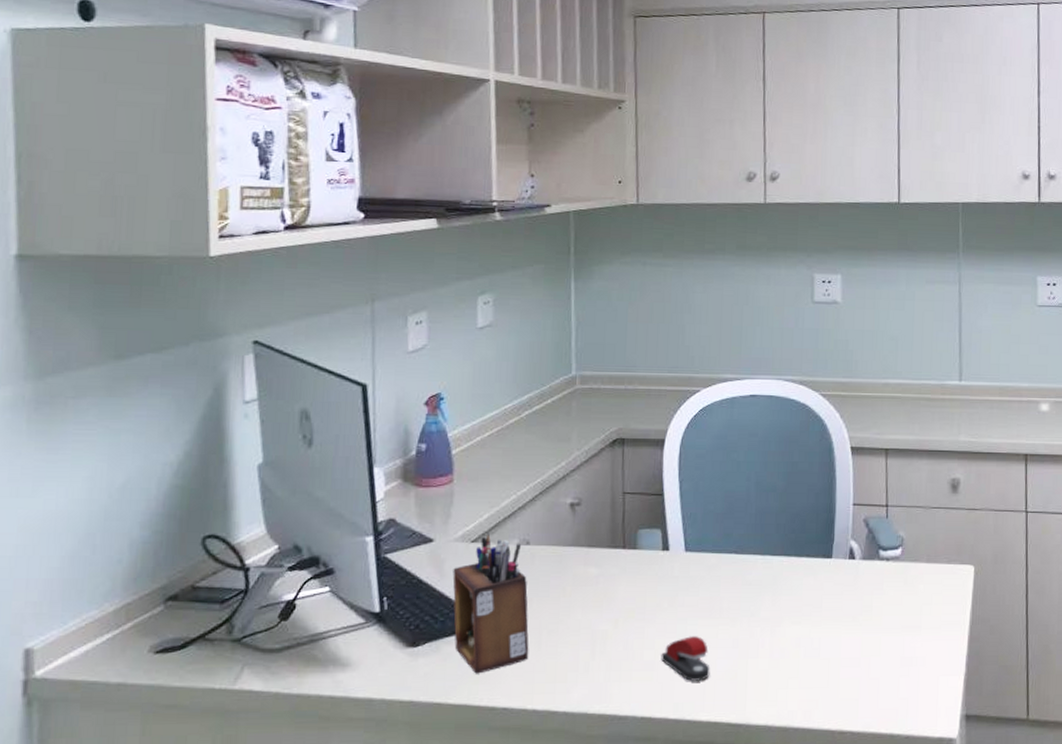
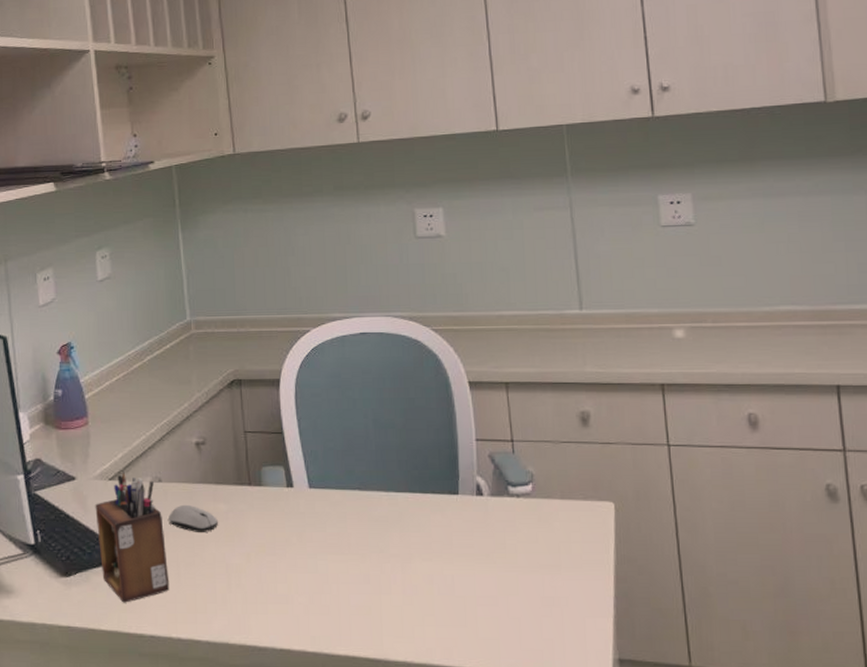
computer mouse: none [534,568,588,598] -> present [168,504,219,532]
stapler: present [661,636,710,681] -> none [294,571,344,615]

